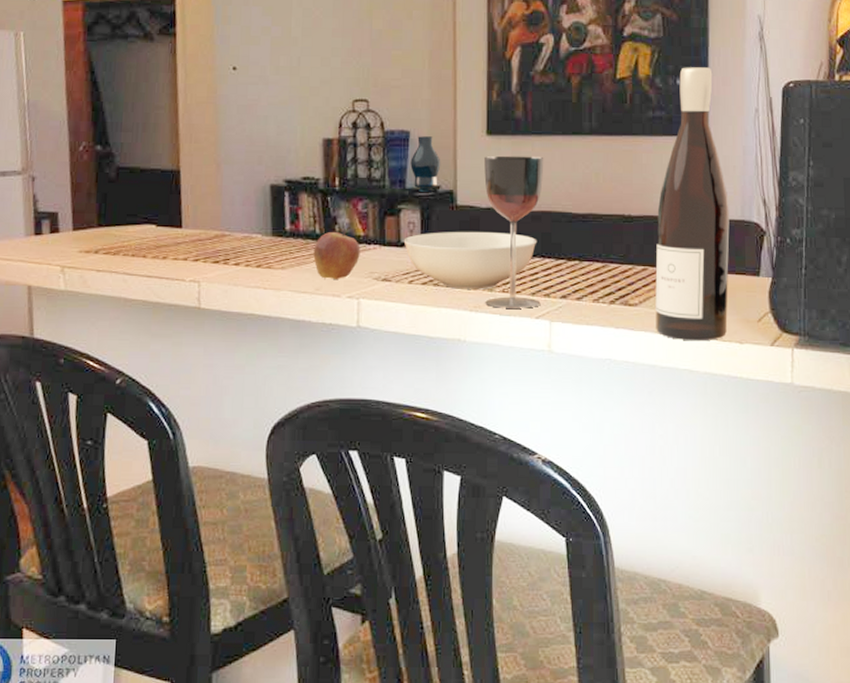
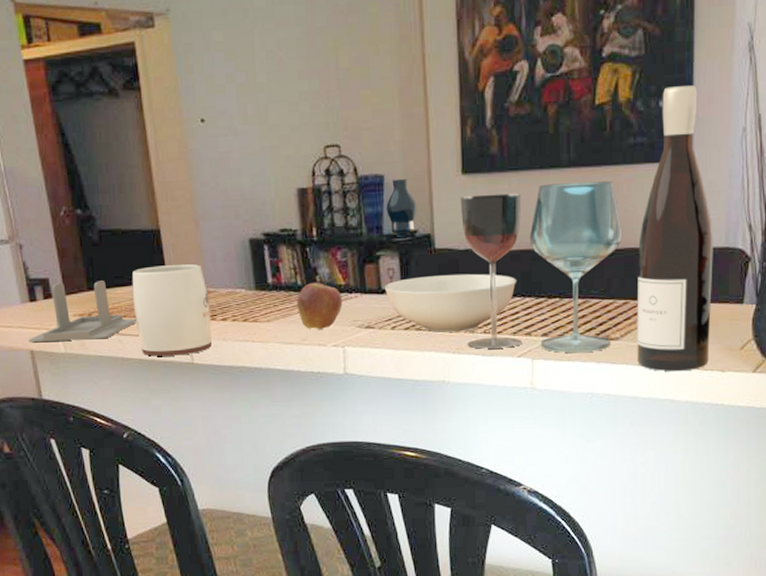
napkin holder: none [27,217,145,278] -> present [28,281,137,343]
mug: none [143,206,224,299] -> present [132,264,212,356]
wine glass: none [550,149,642,317] -> present [529,181,623,353]

